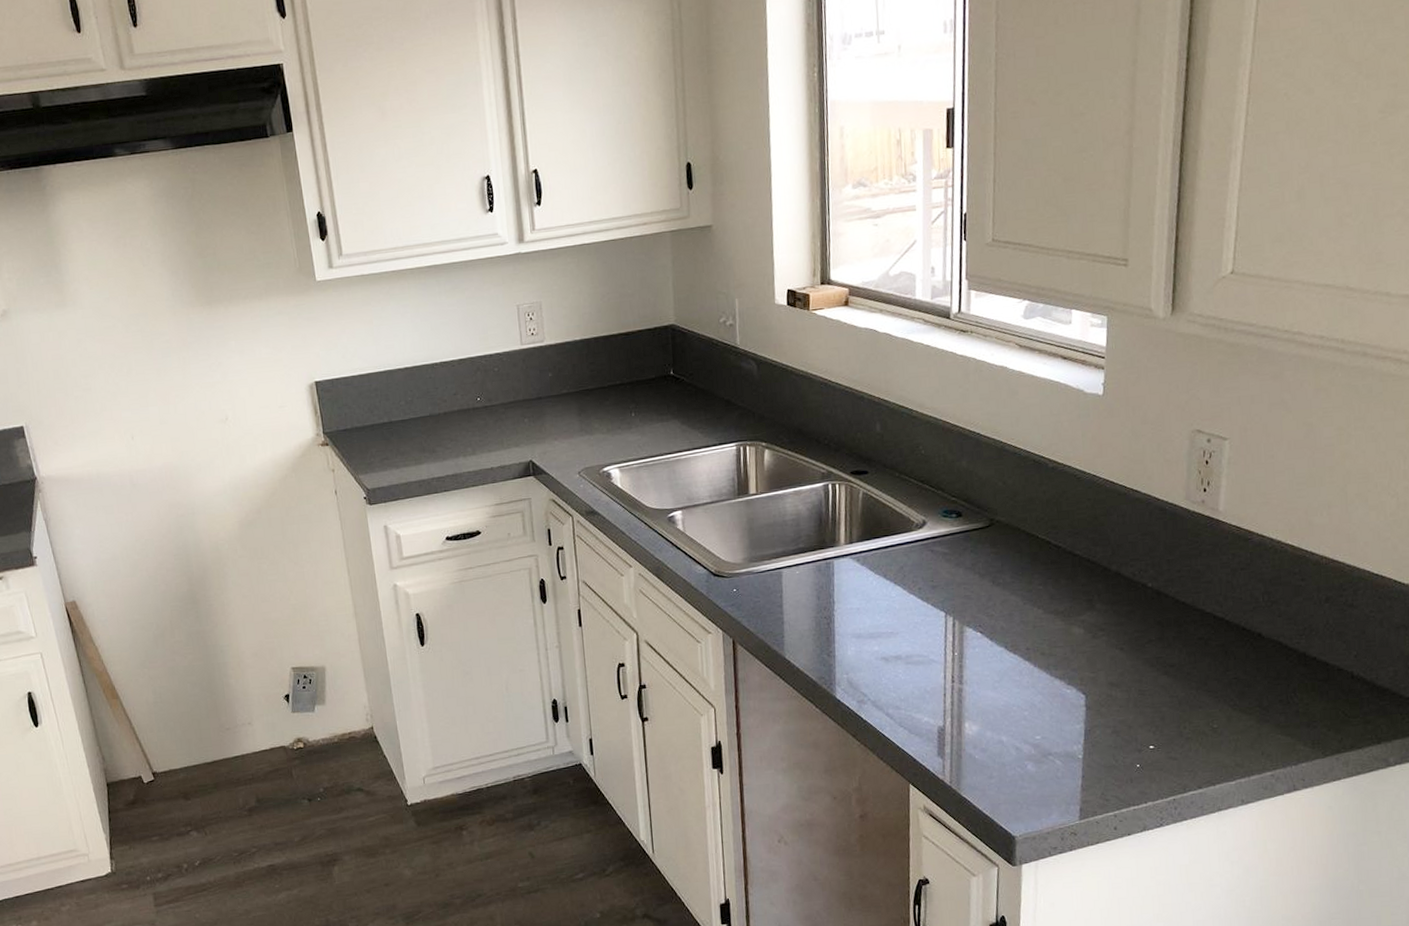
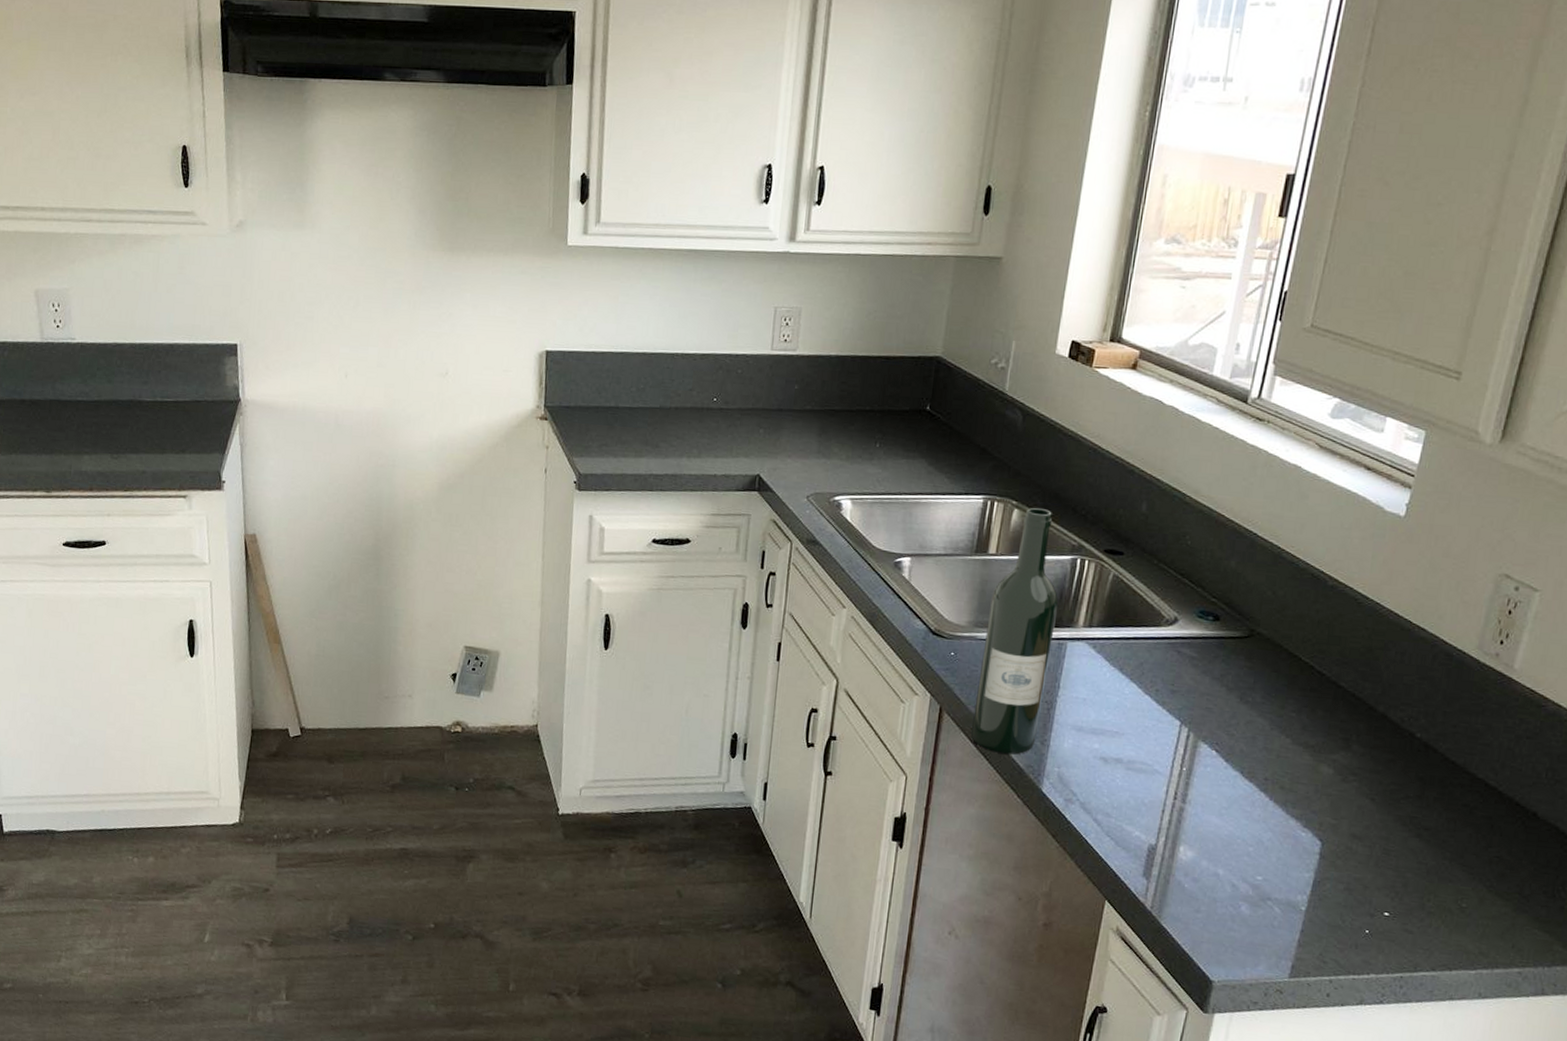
wine bottle: none [759,445,823,672] -> present [970,508,1059,755]

